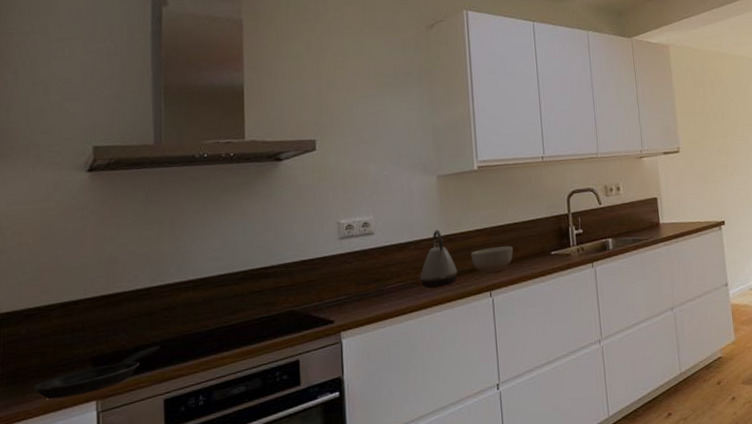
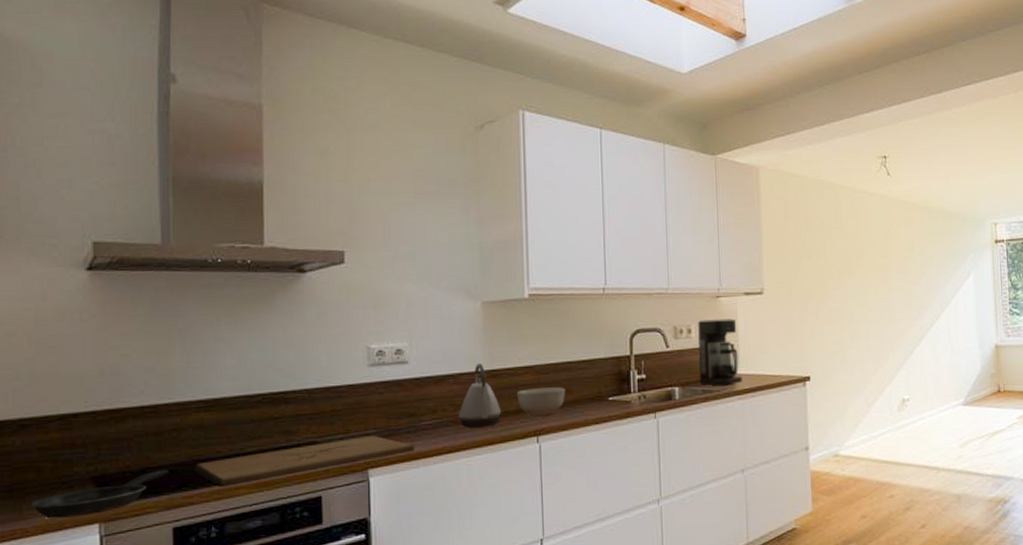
cutting board: none [183,300,382,359] -> present [193,435,415,488]
coffee maker: none [625,175,667,235] -> present [697,319,743,386]

